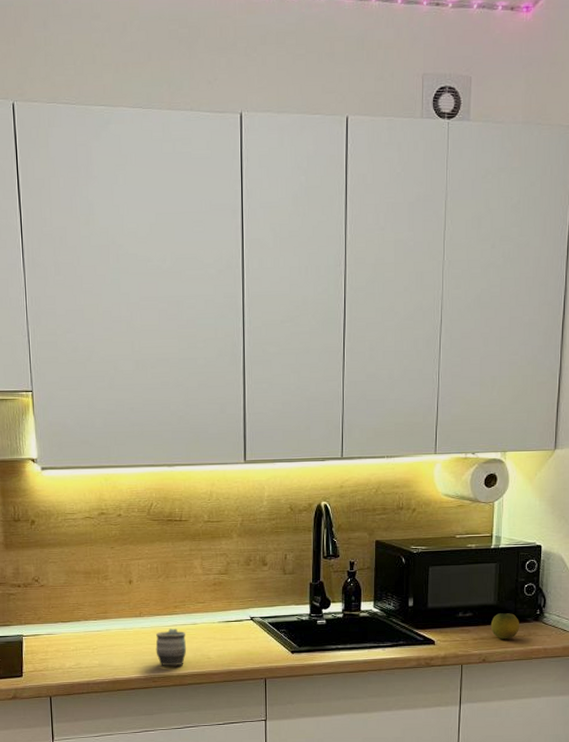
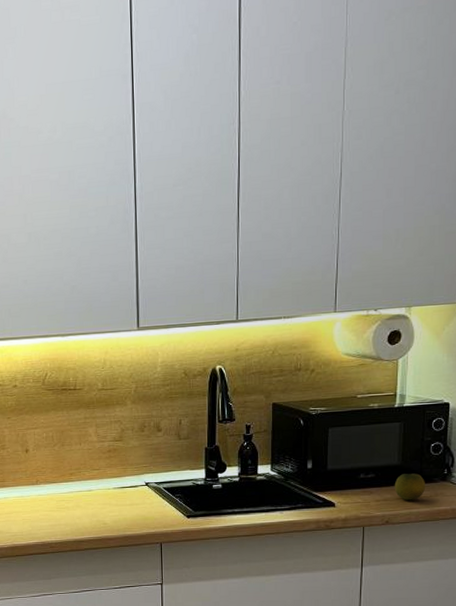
mug: present [156,628,187,667] -> none [52,495,83,533]

